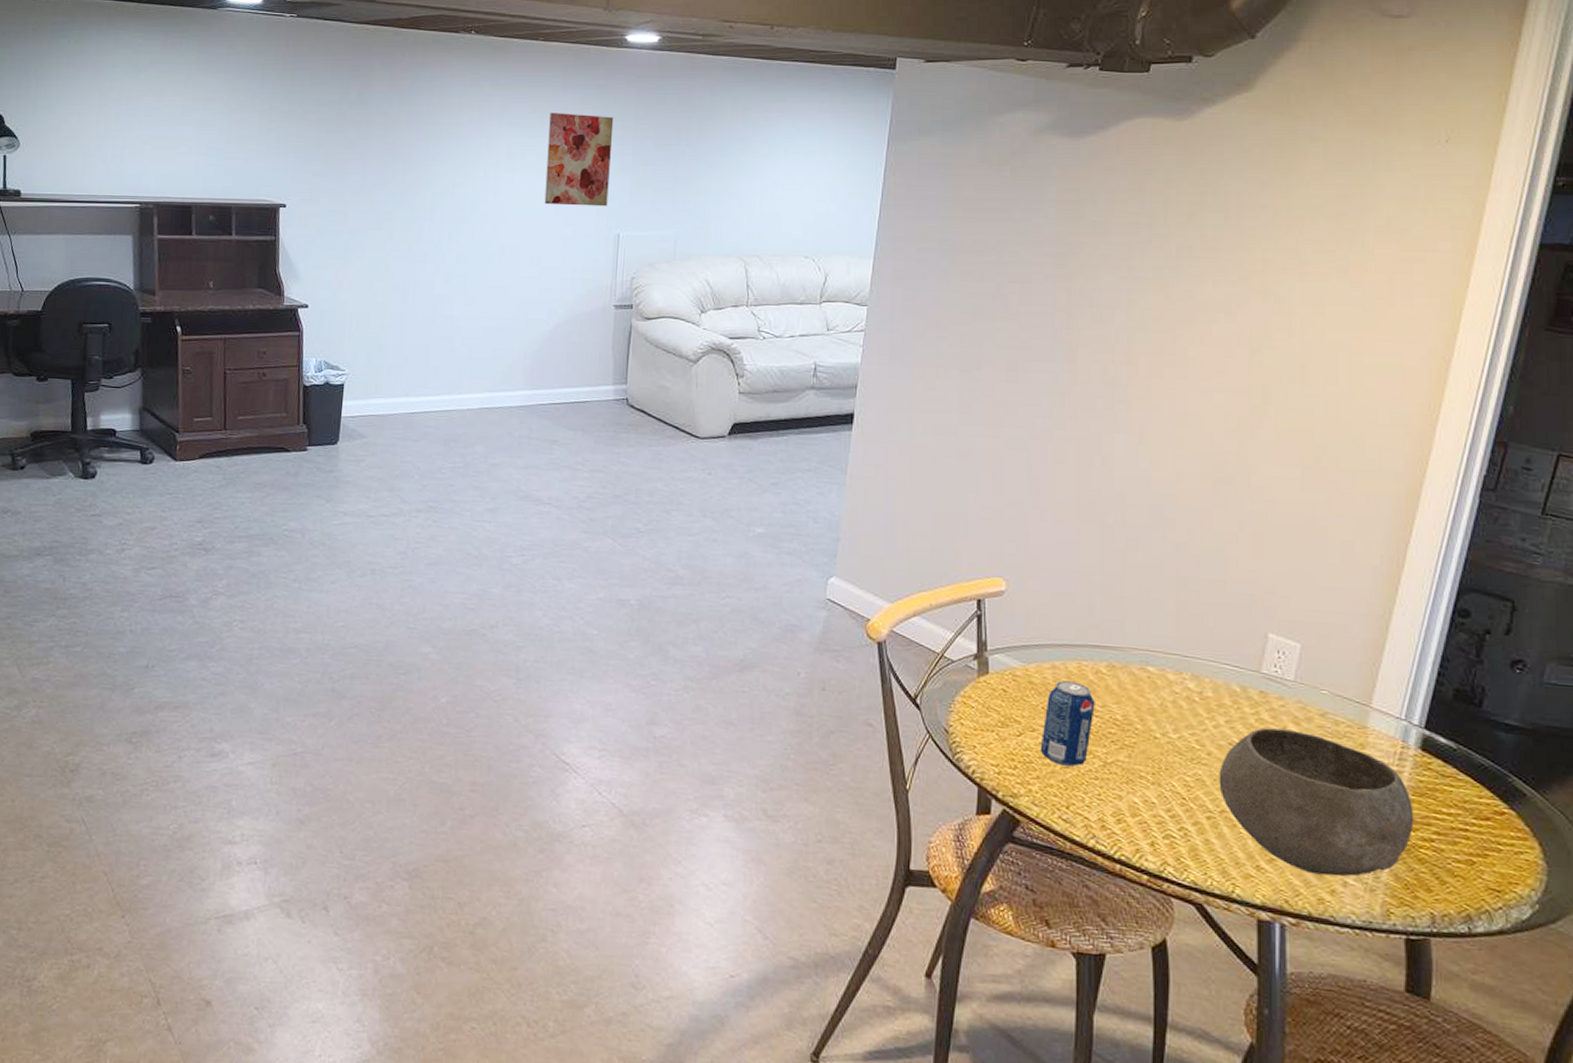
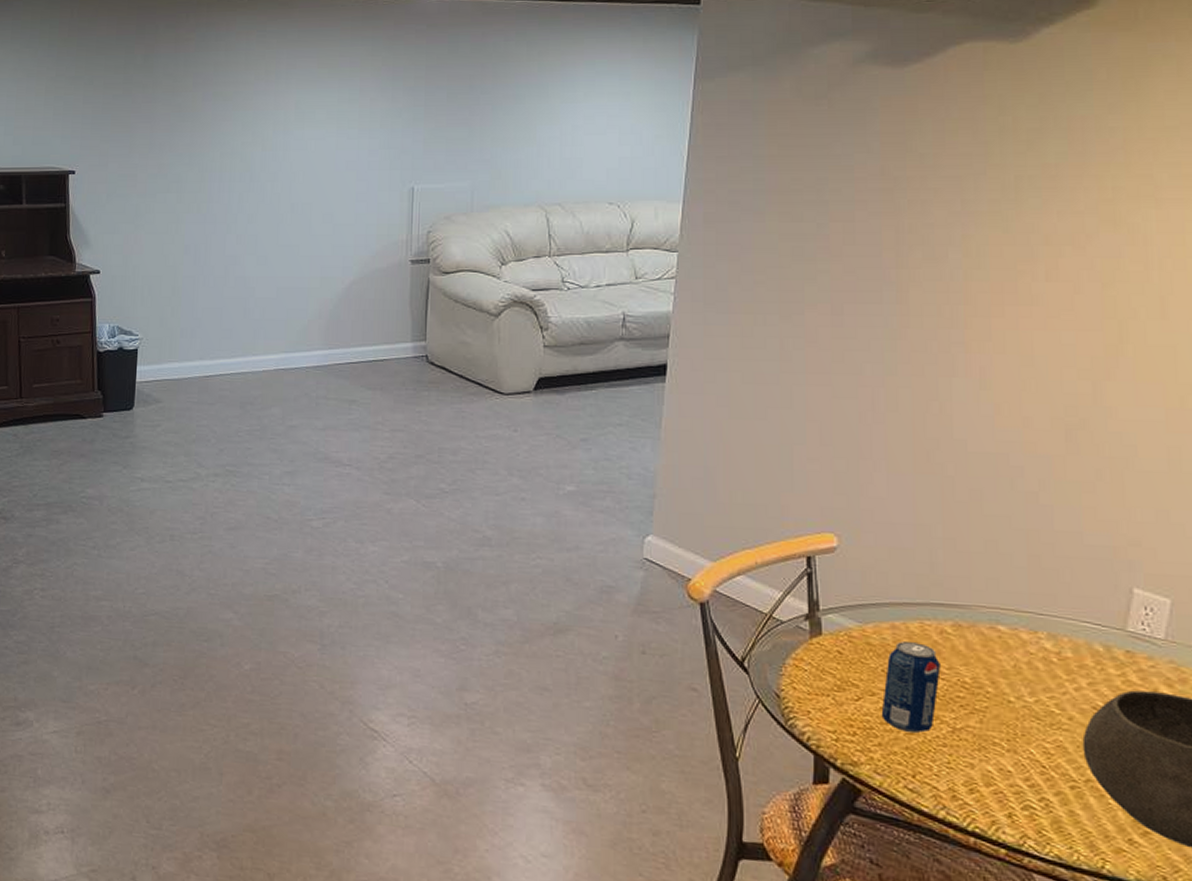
wall art: present [544,113,614,207] -> none [335,66,405,161]

